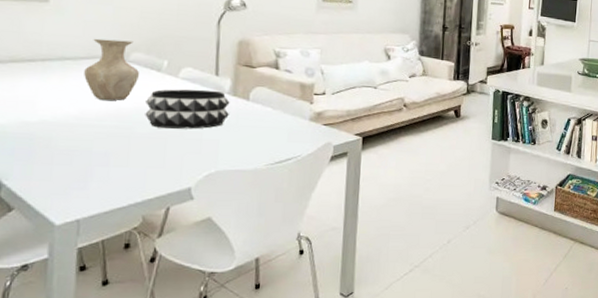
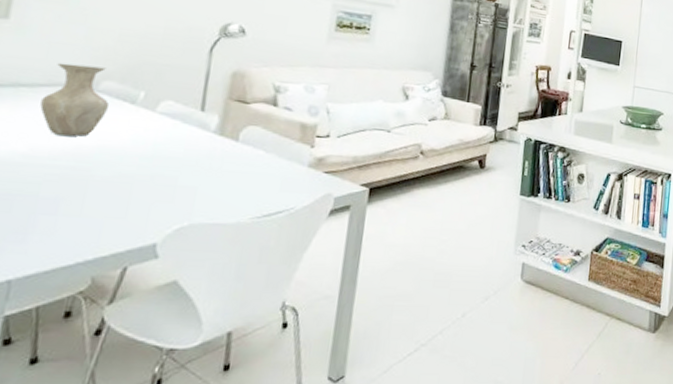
decorative bowl: present [145,89,230,129] -> none [109,125,215,174]

